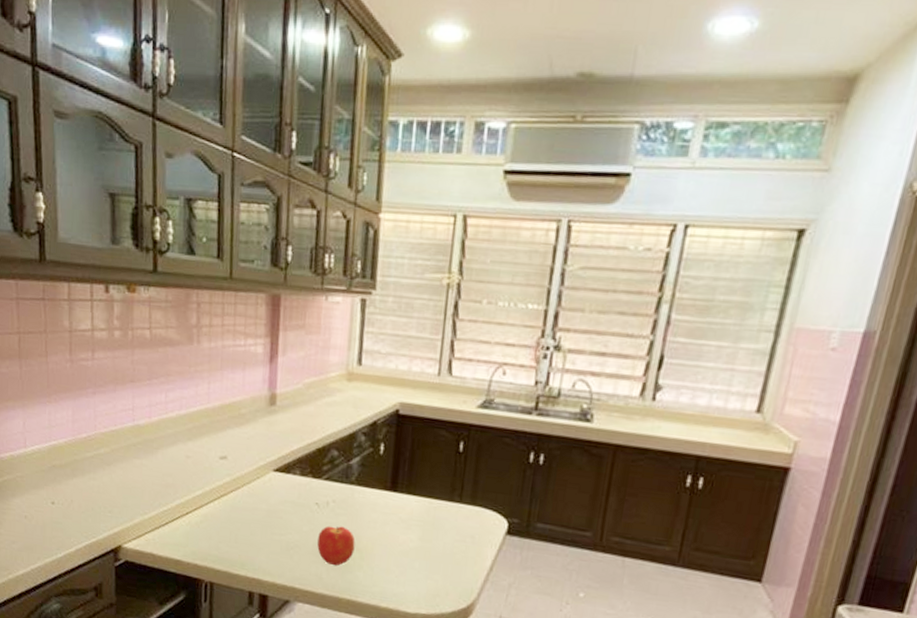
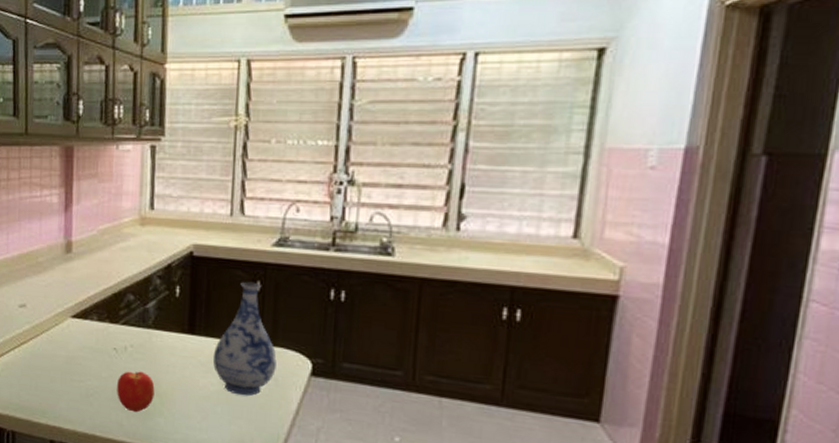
vase: none [413,441,475,553] -> present [212,281,277,396]

